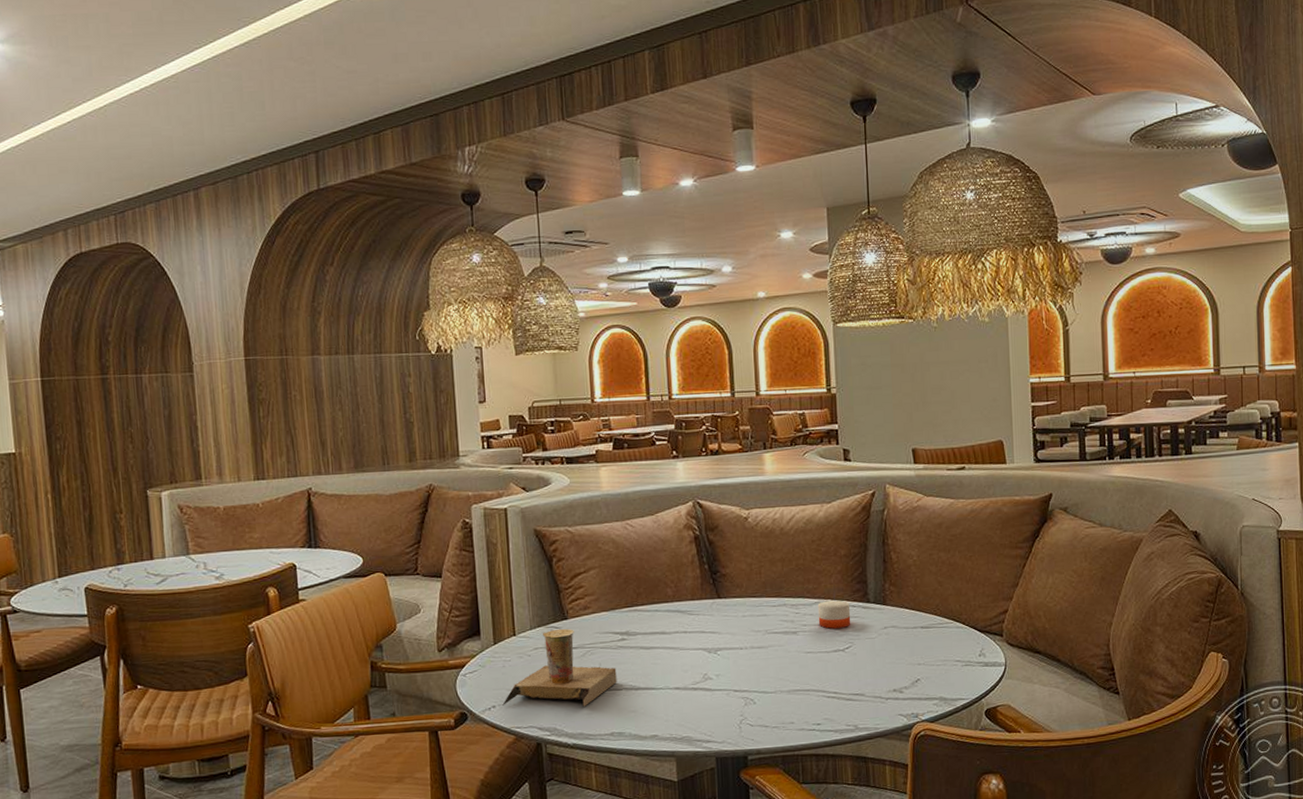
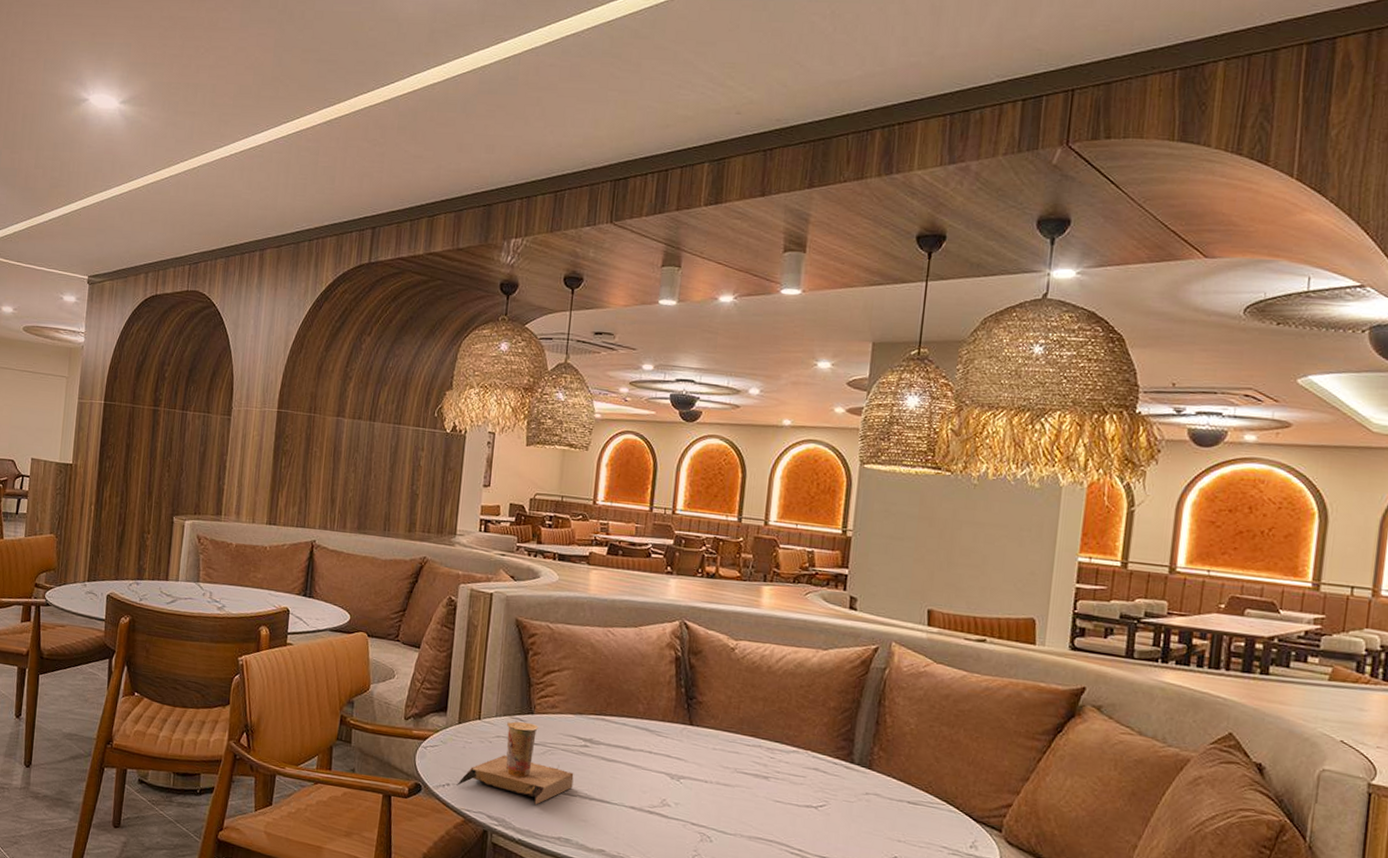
candle: present [817,599,851,629] -> none [793,751,832,784]

